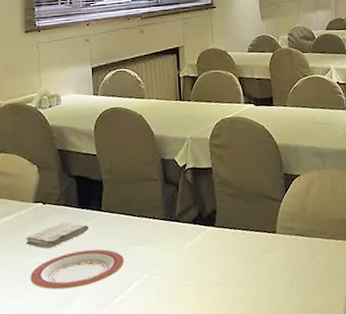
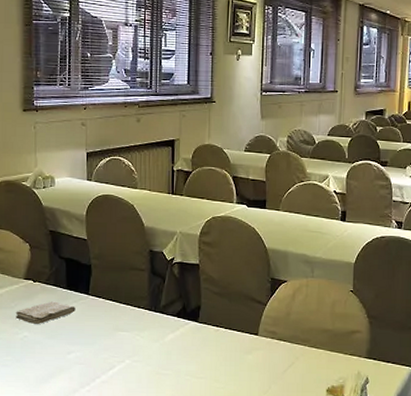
plate: present [30,249,125,290] -> none [18,329,109,364]

